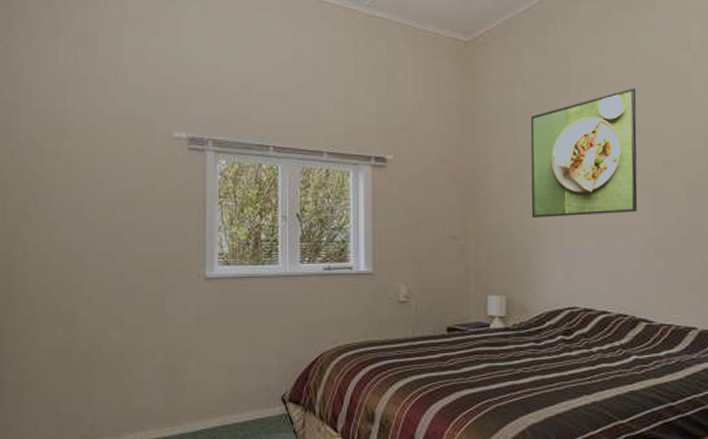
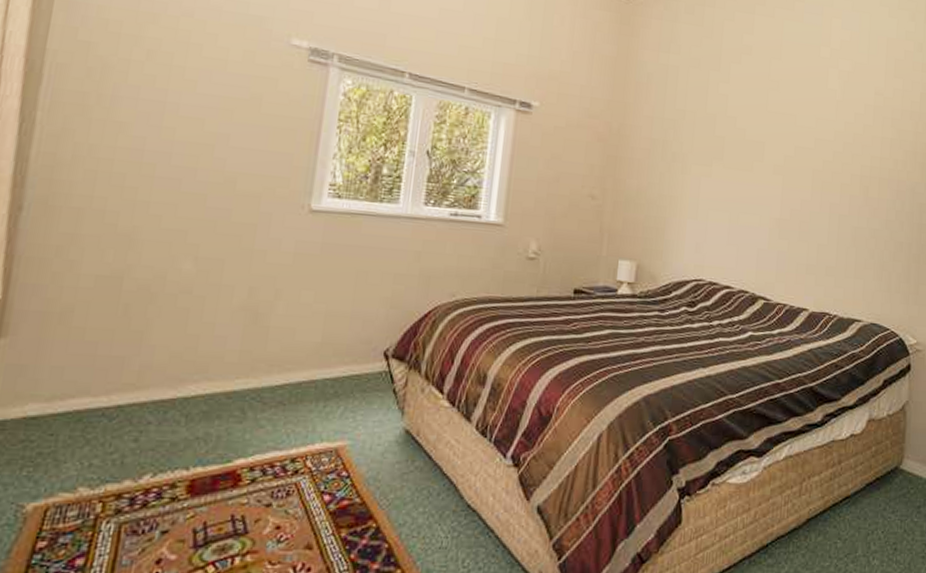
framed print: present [530,88,638,218] -> none [670,72,779,192]

